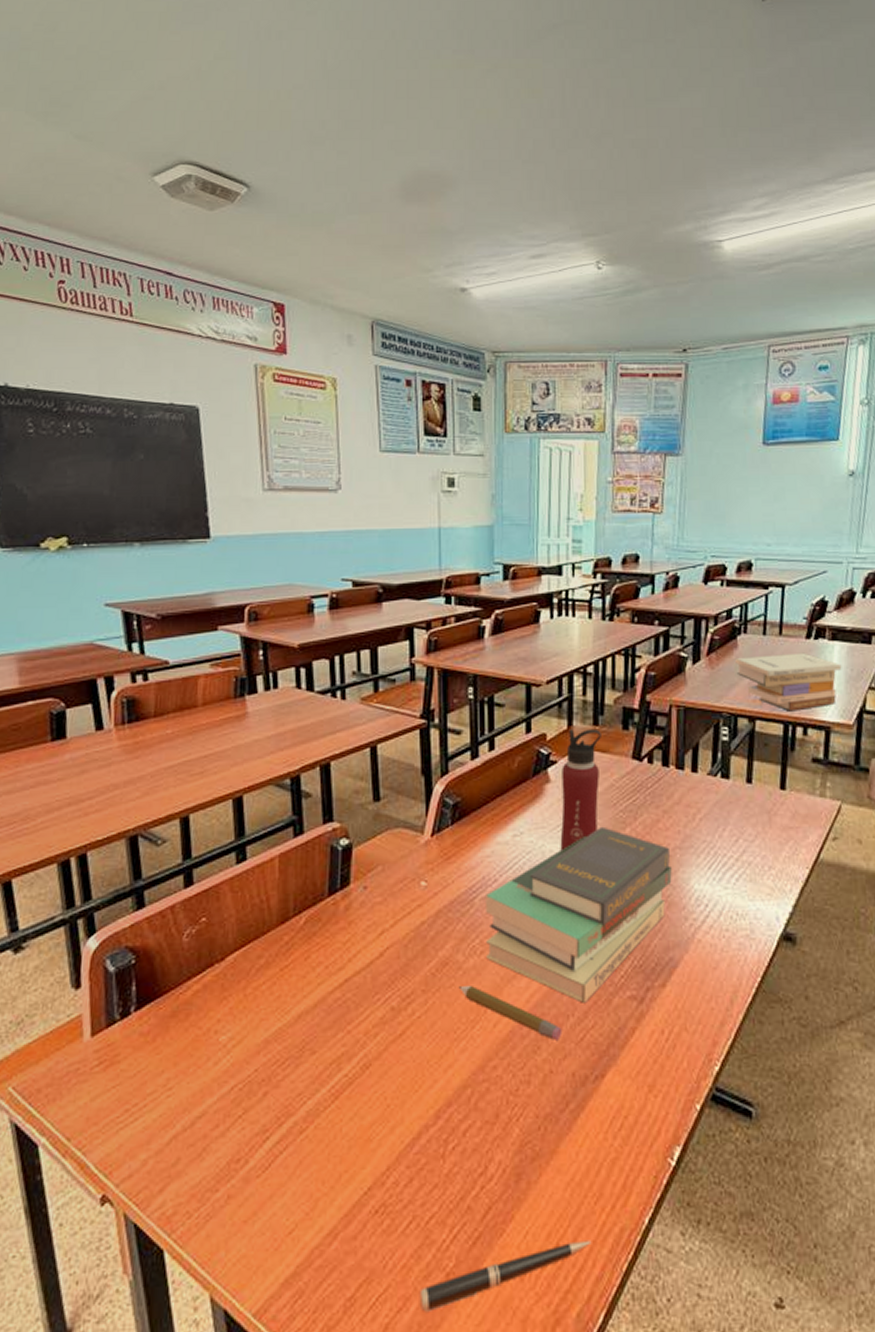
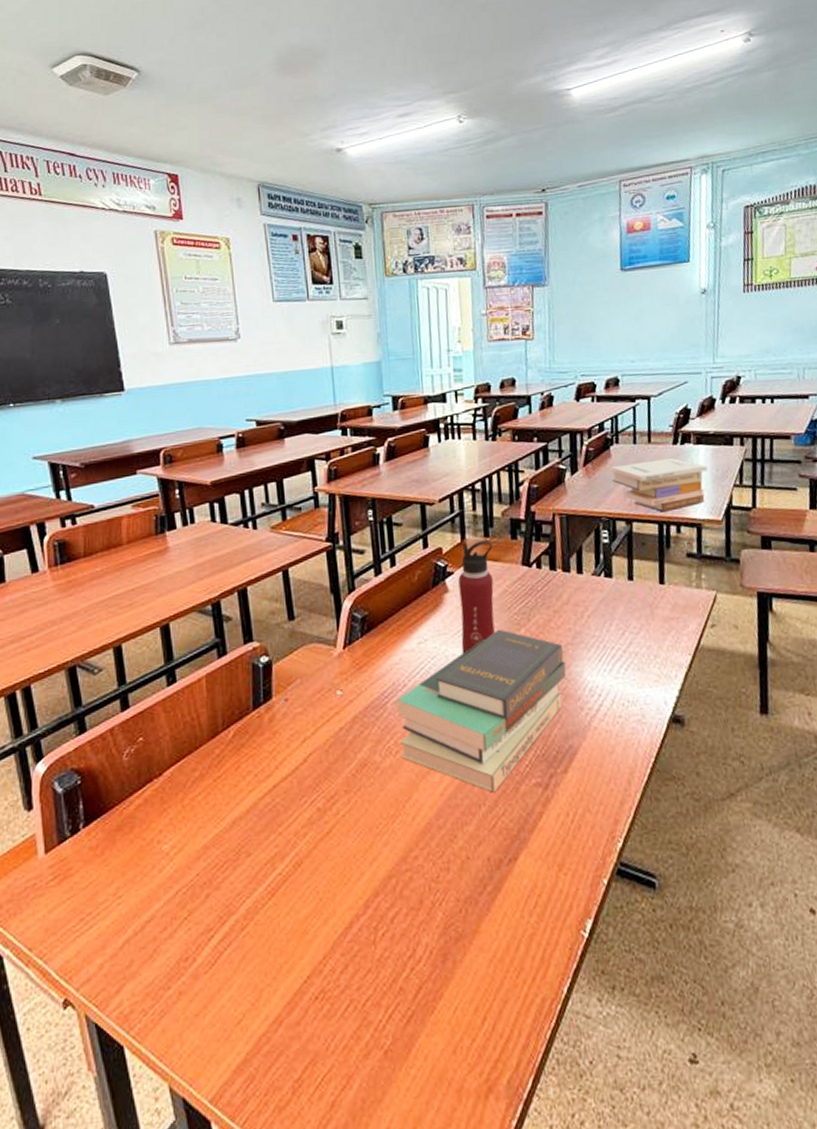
pen: present [419,1240,592,1312] -> none [360,1012,517,1088]
pencil: present [458,986,563,1040] -> none [377,784,476,829]

